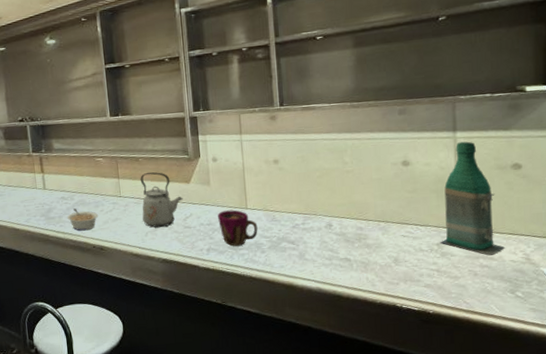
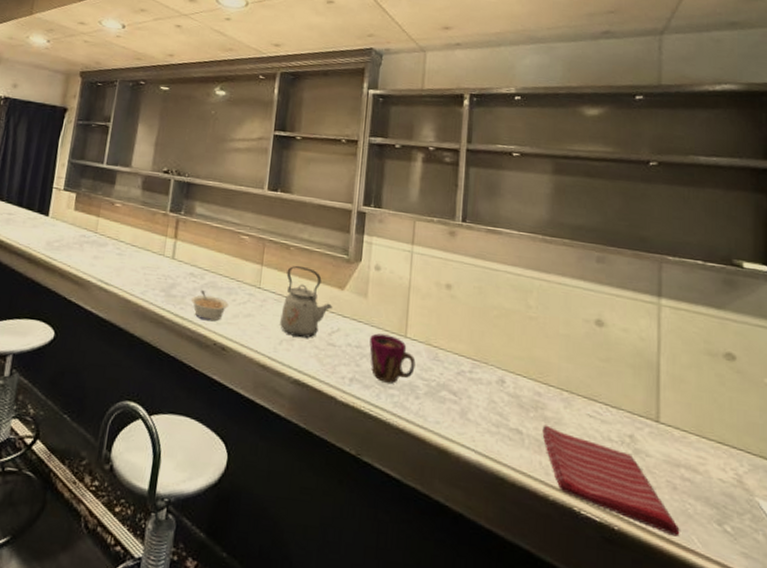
dish towel: none [366,250,481,308] -> present [542,425,680,537]
bottle: present [440,141,505,256] -> none [633,311,712,467]

